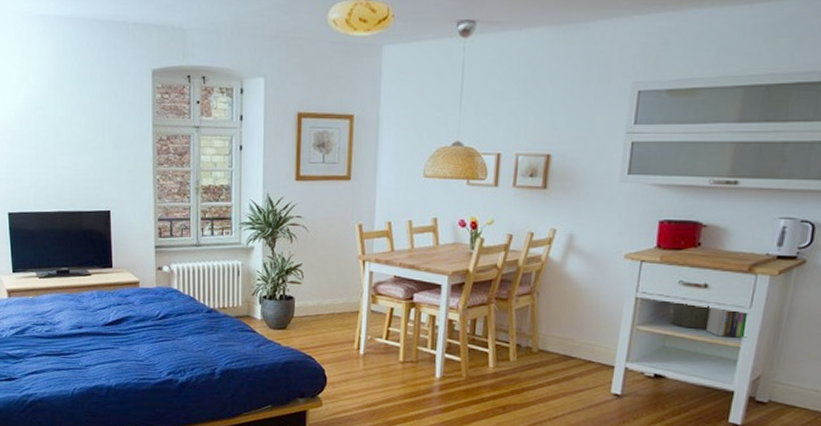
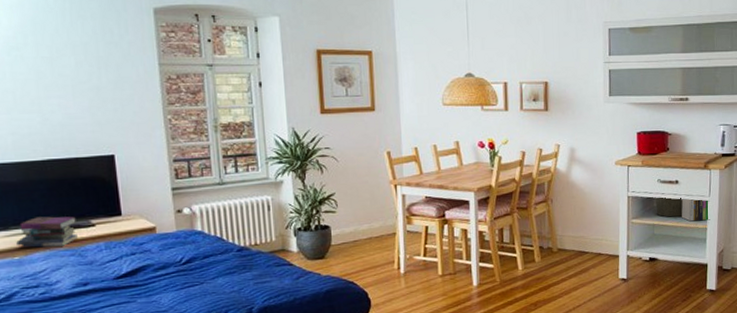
books: none [31,262,77,291] -> present [16,216,78,248]

